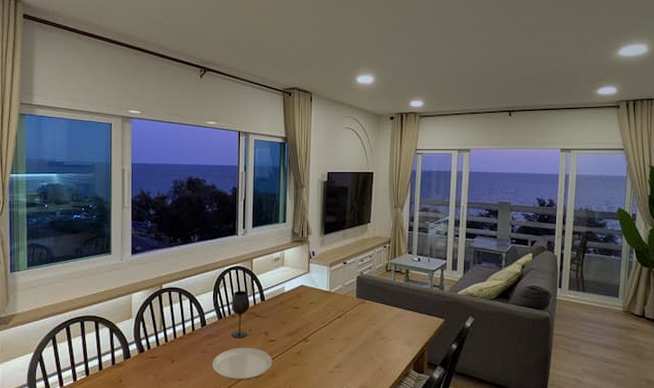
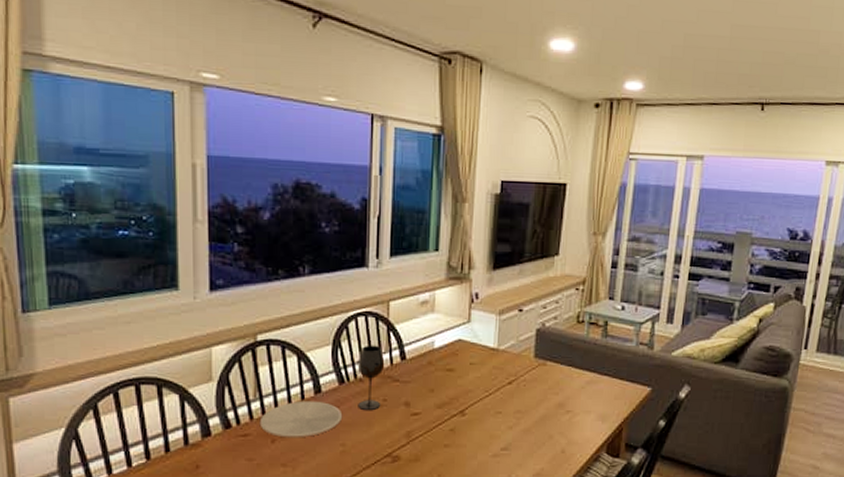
plate: none [163,331,221,359] -> present [259,400,343,438]
plate: present [212,347,273,380] -> none [329,422,415,466]

